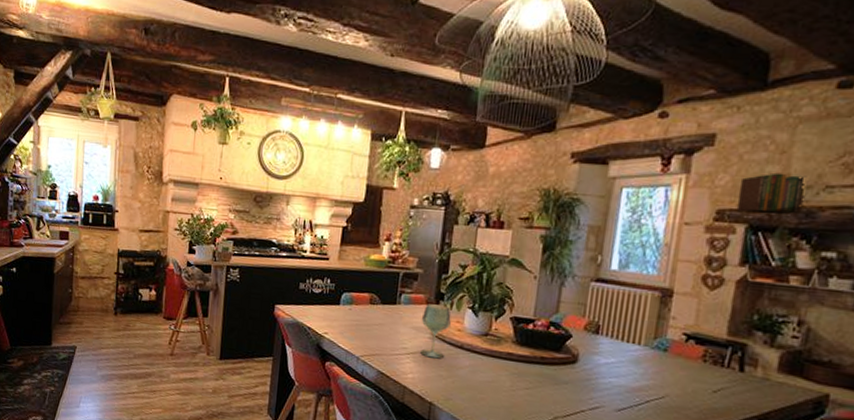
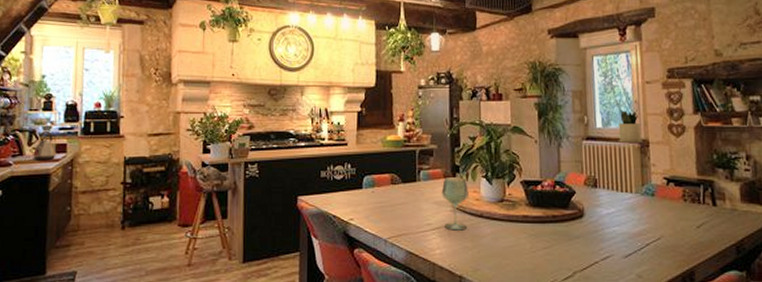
kettle: none [41,218,60,246] -> present [33,131,57,161]
planter: none [634,252,668,293] -> present [618,110,644,144]
books: present [736,172,805,215] -> none [680,35,729,70]

